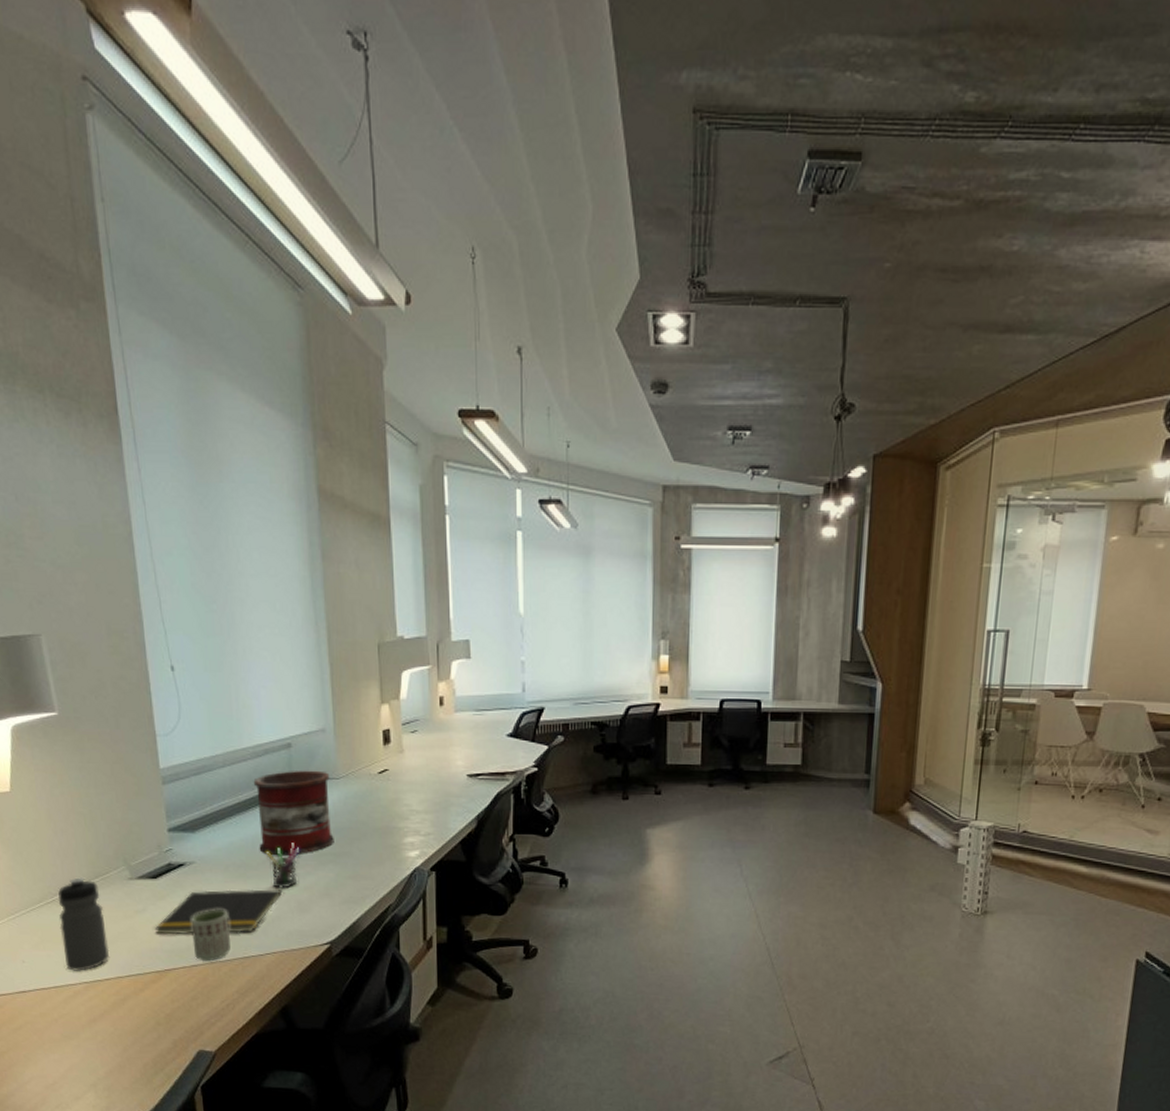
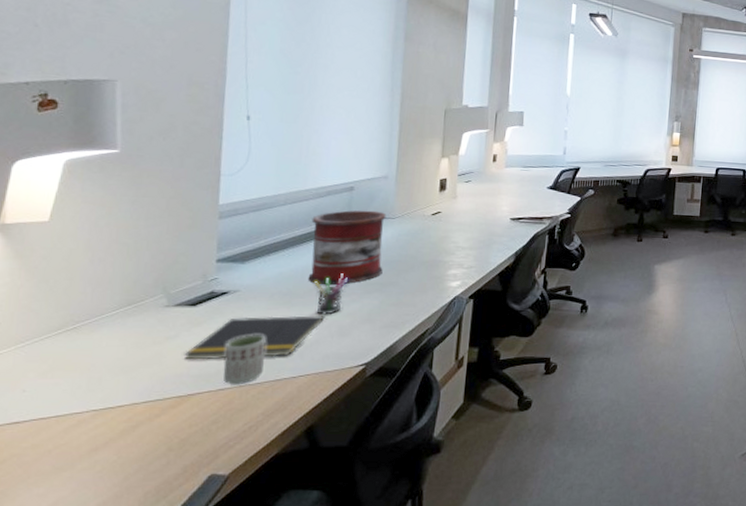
water bottle: present [58,877,110,971] -> none [75,305,130,399]

